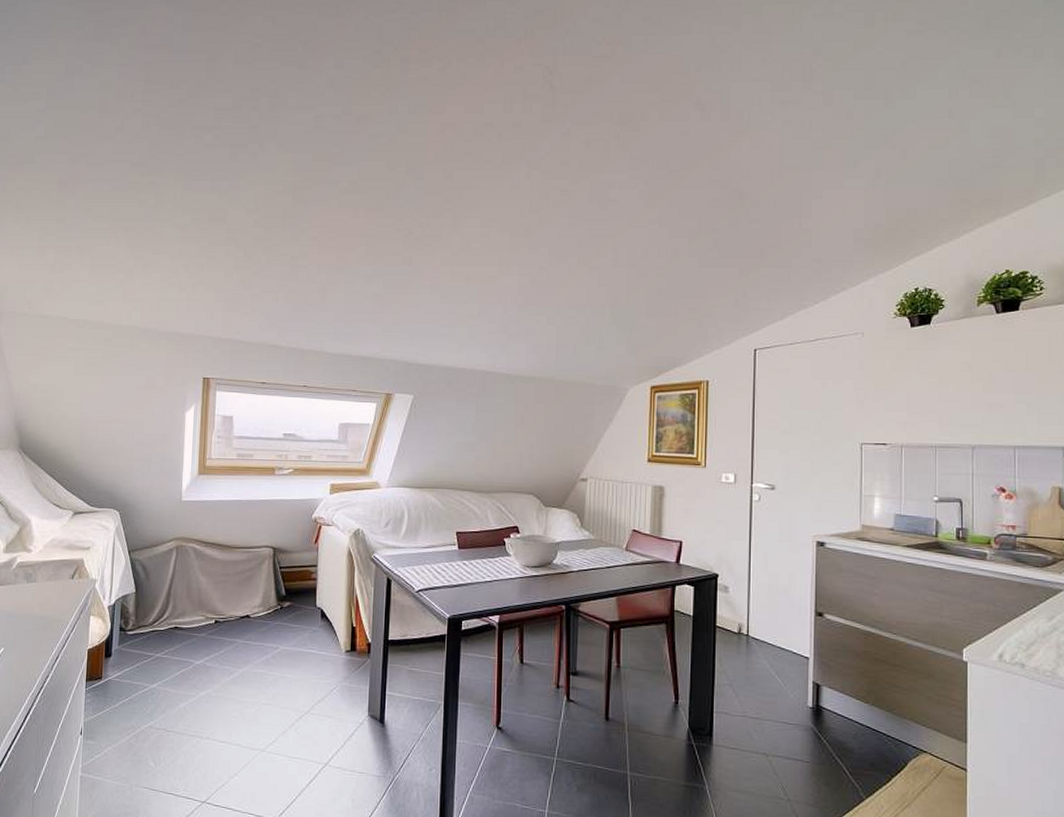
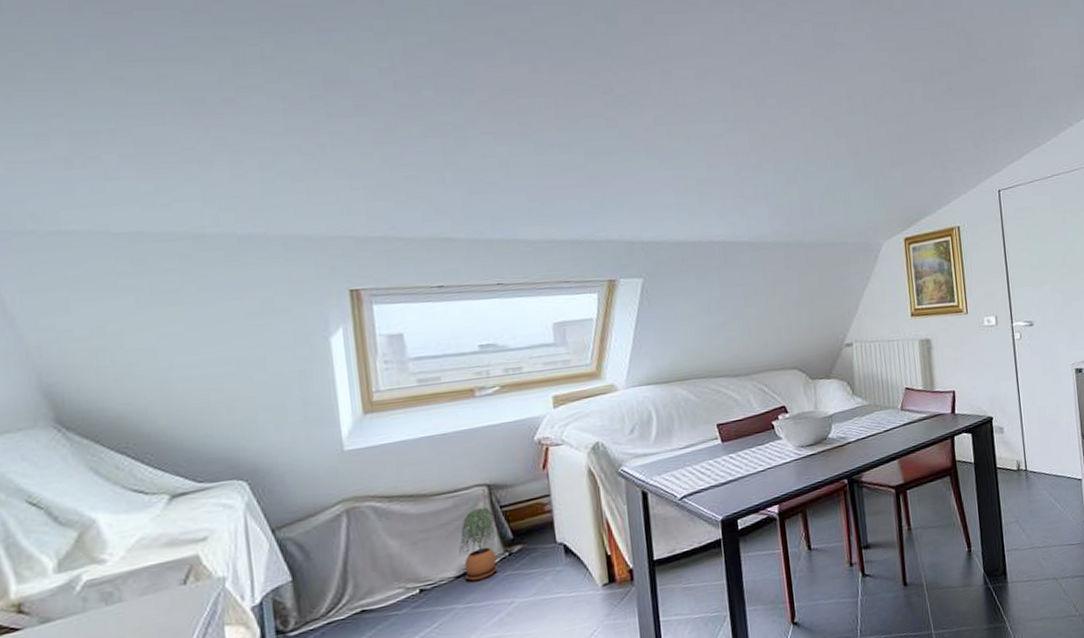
potted plant: none [246,565,274,623] -> present [459,507,498,581]

